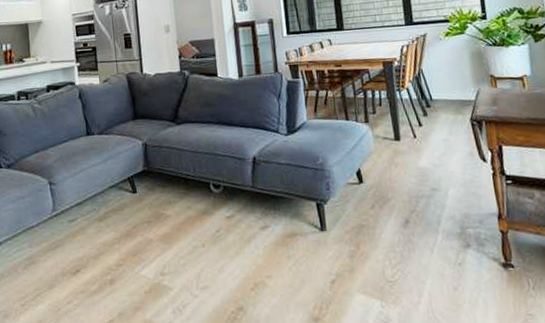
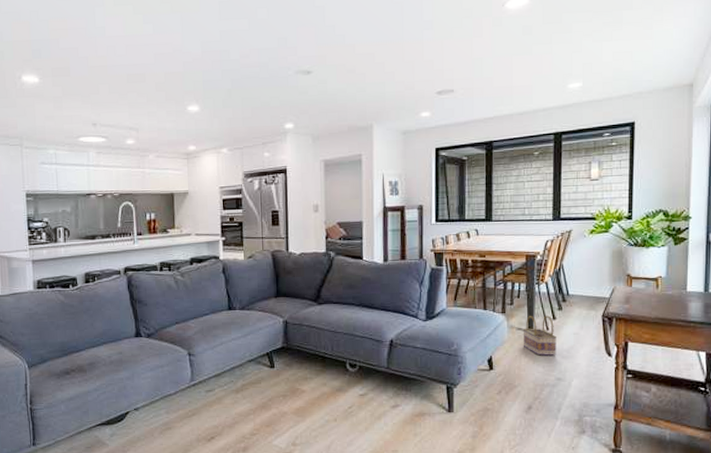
basket: none [389,122,428,165] -> present [522,315,558,356]

